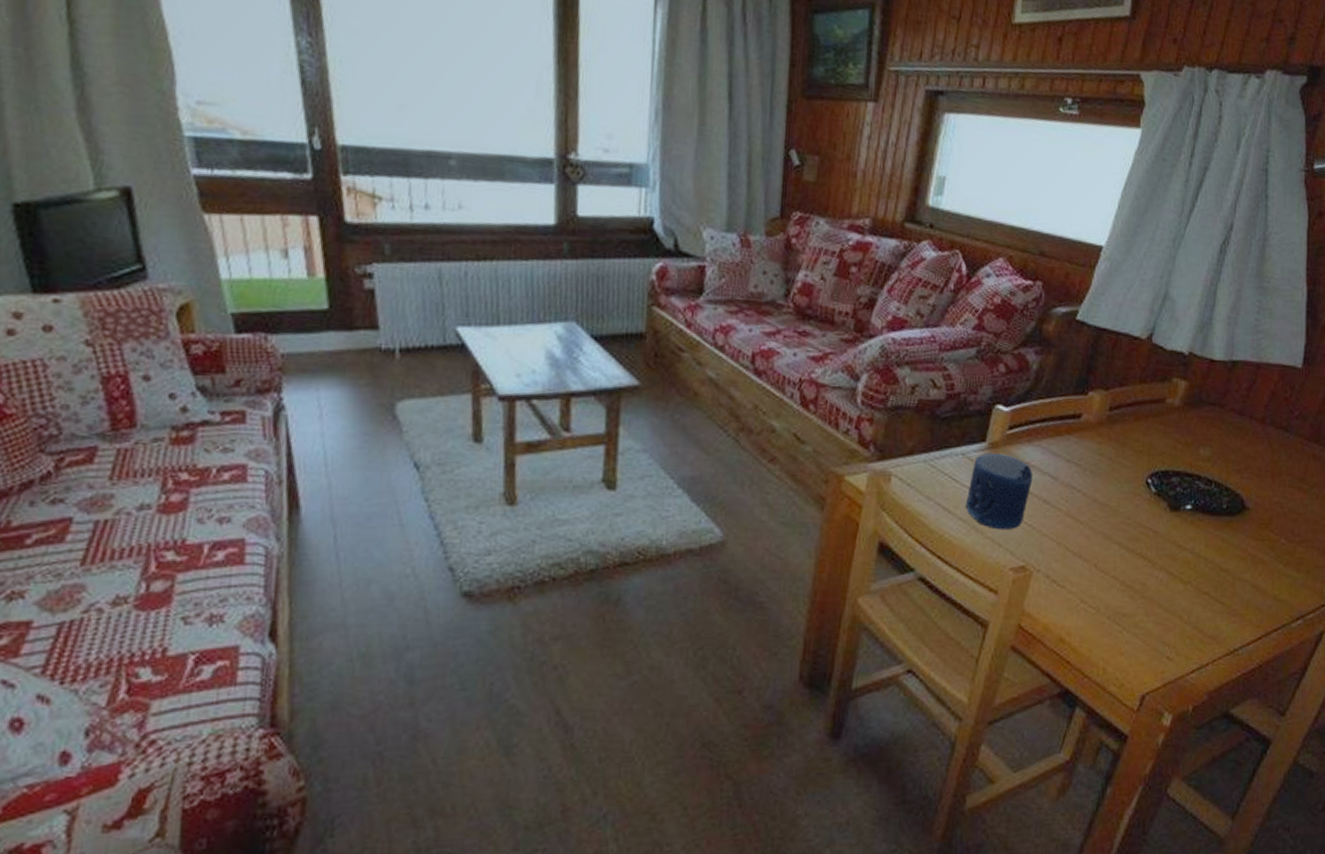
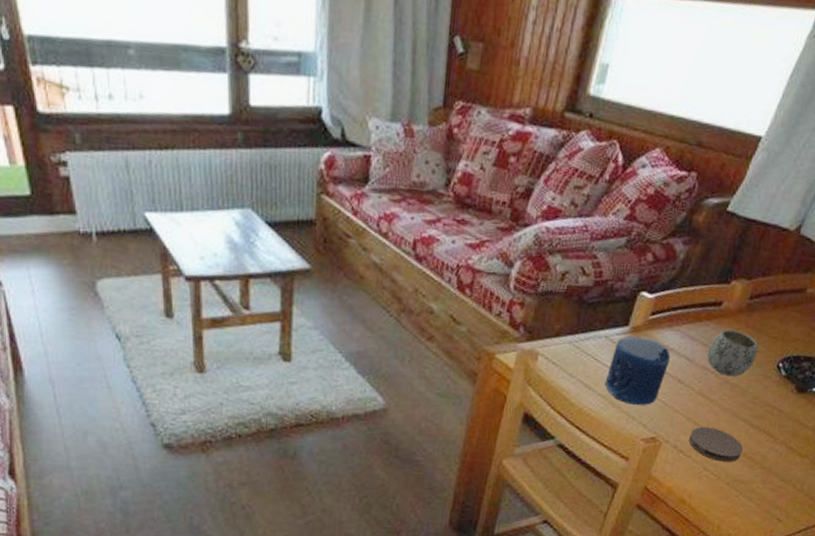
coaster: none [1061,552,1121,592] -> present [689,427,744,462]
mug: none [1072,444,1124,495] -> present [707,330,759,376]

